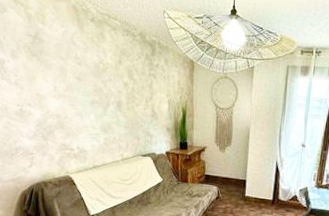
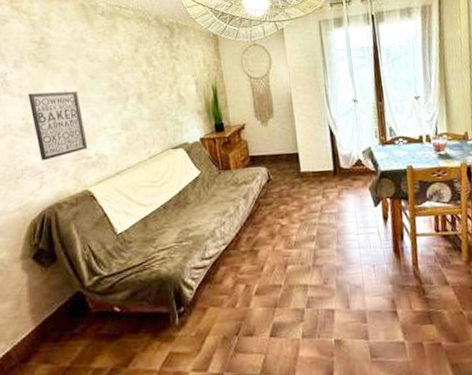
wall art: none [22,83,72,145] -> present [28,91,88,161]

